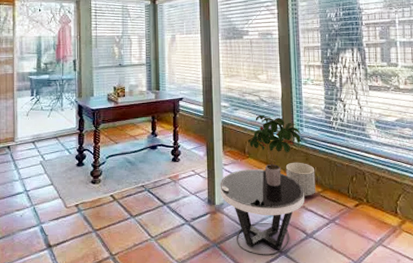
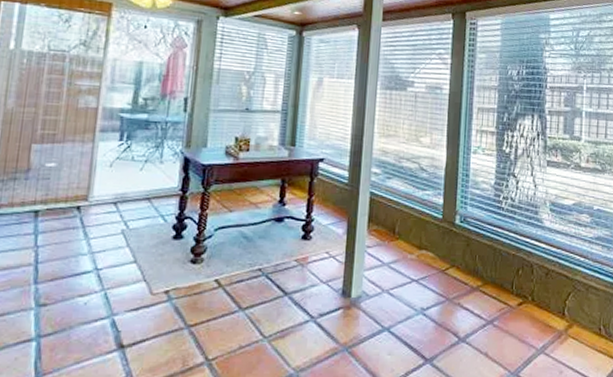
side table: present [220,169,304,256] -> none [358,254,461,364]
potted plant: present [248,115,301,187] -> none [400,187,464,278]
planter: present [285,162,316,196] -> none [441,247,477,291]

